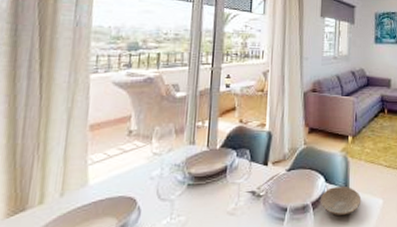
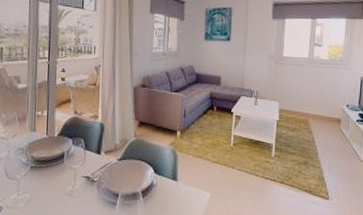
plate: present [321,187,362,215] -> none [150,178,189,204]

